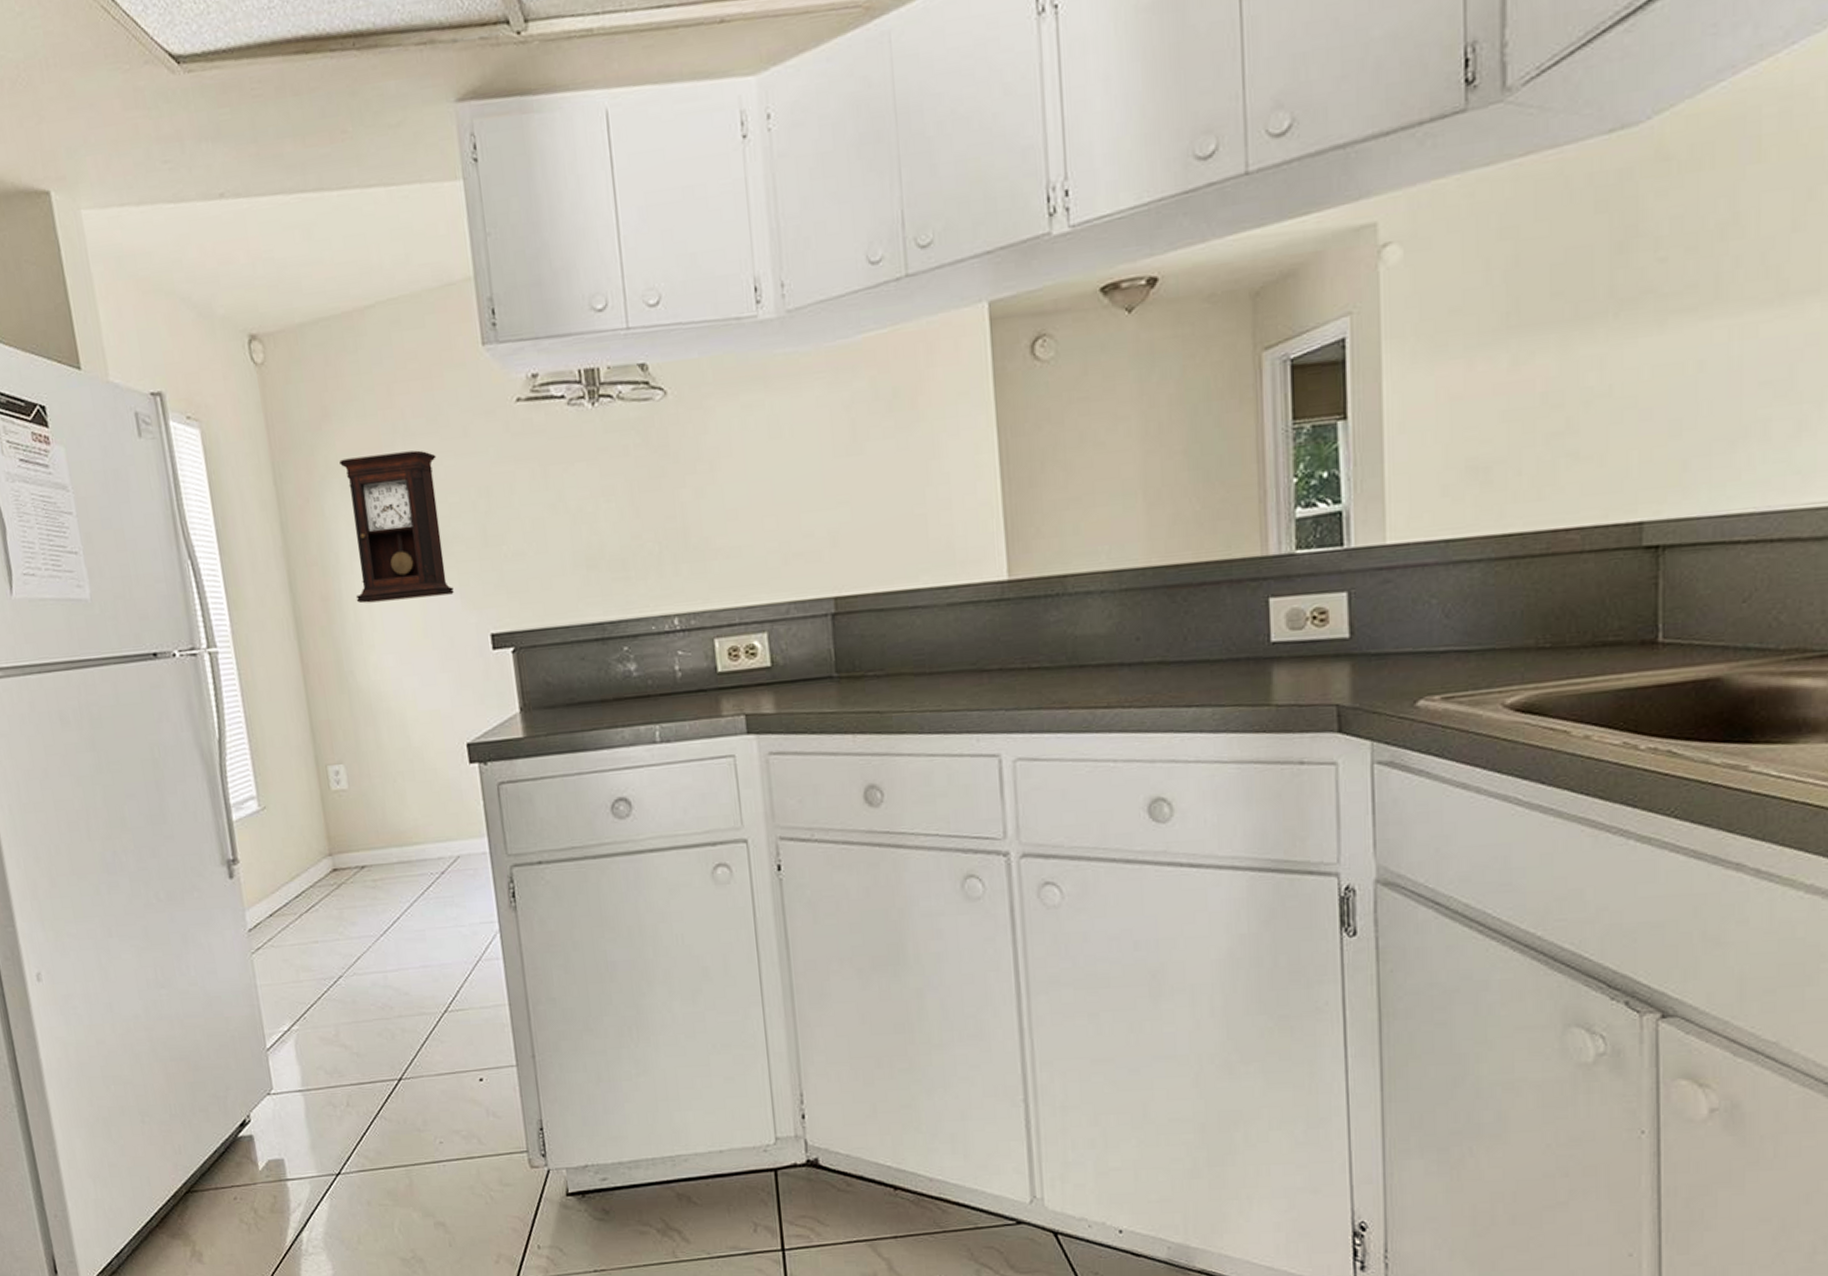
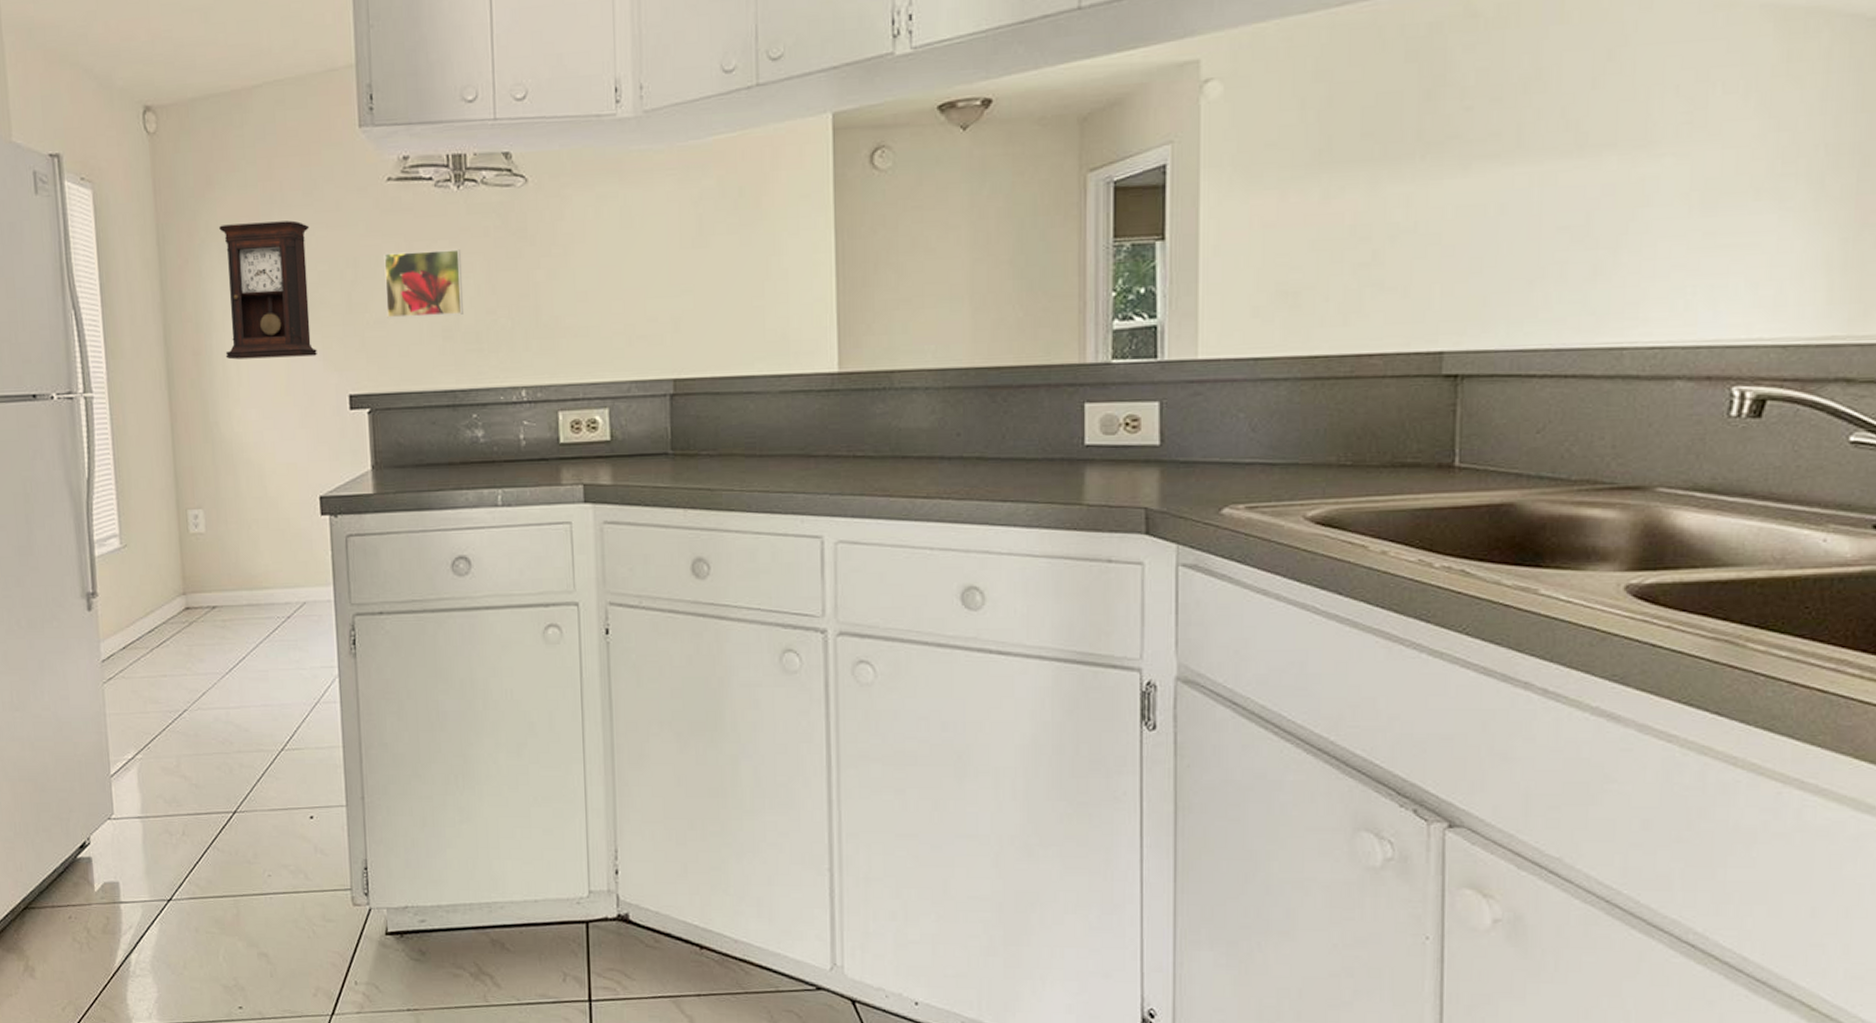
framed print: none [518,471,607,550] -> present [384,249,463,318]

